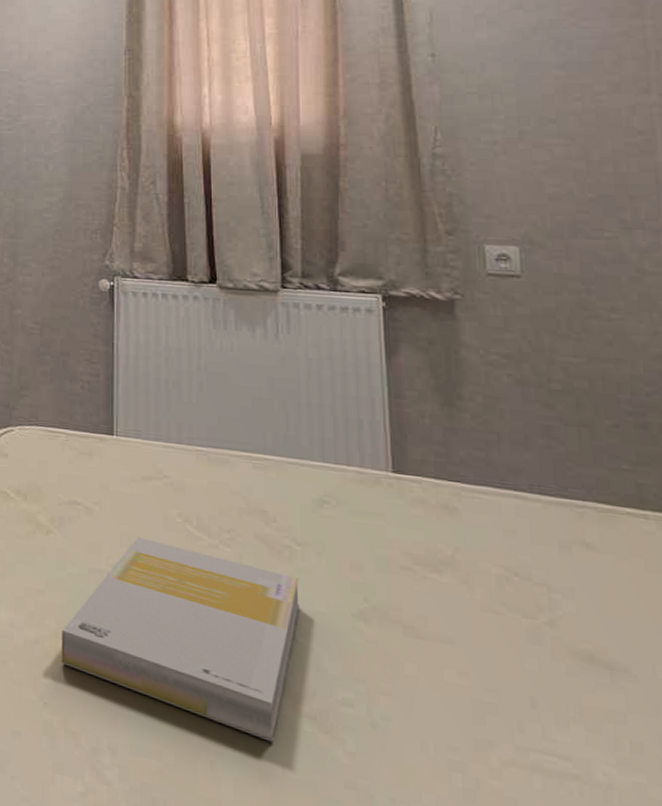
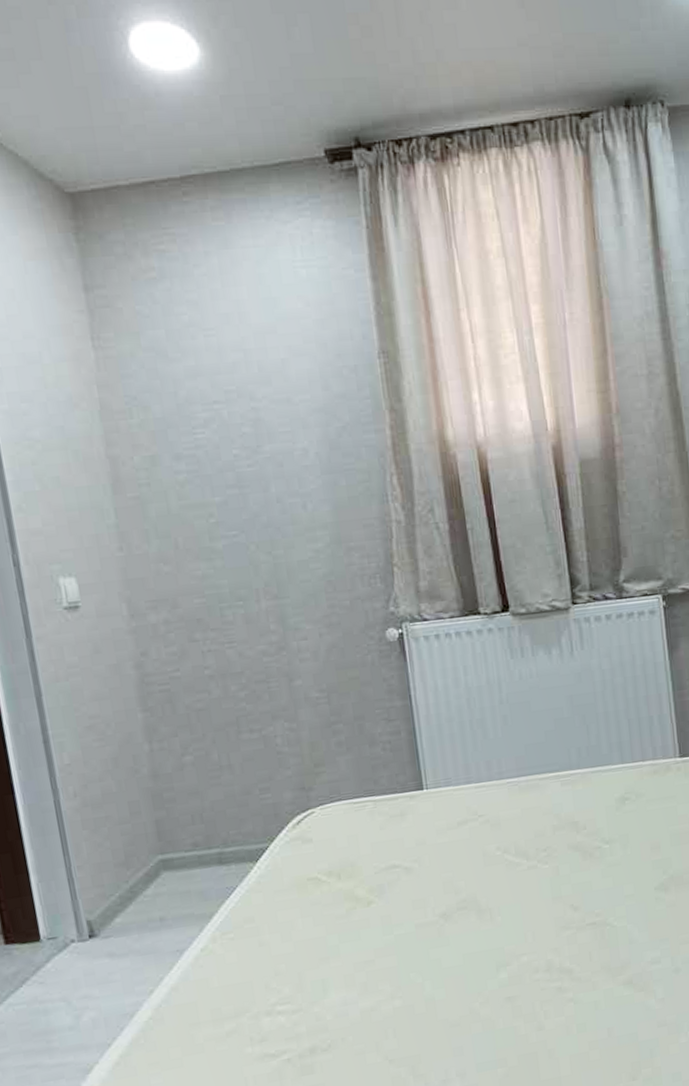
book: present [61,537,299,743] -> none [397,871,612,1020]

